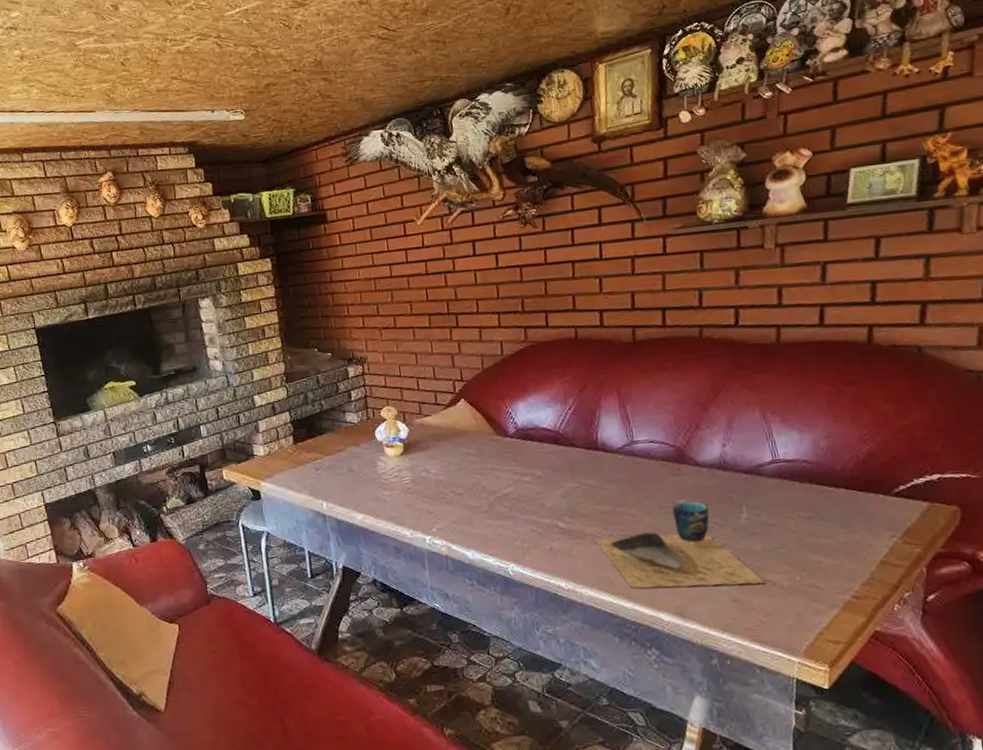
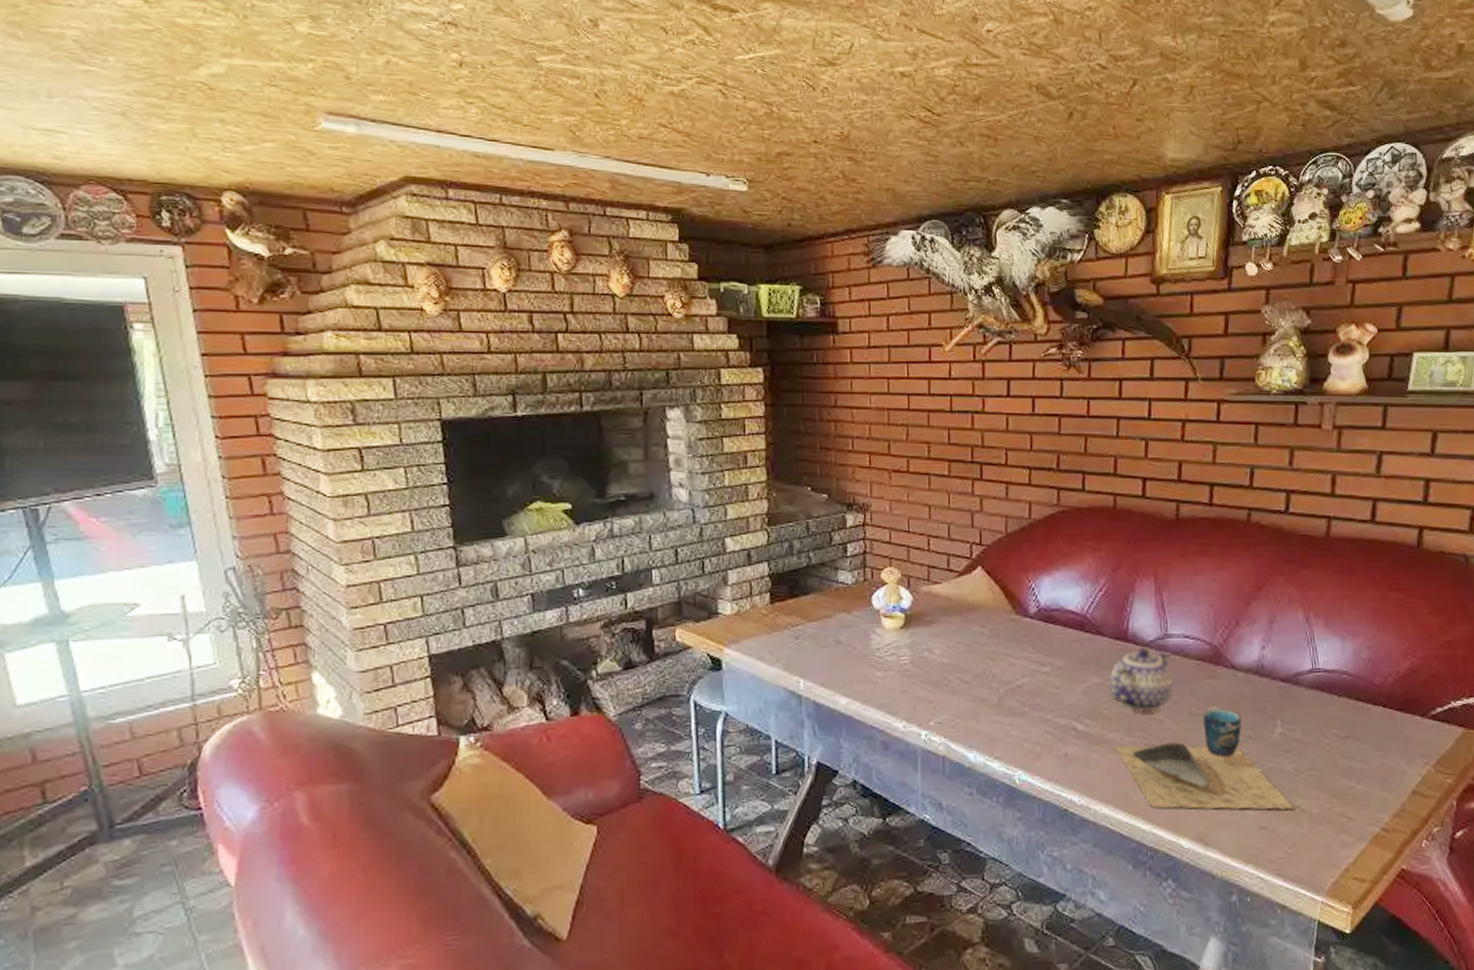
teapot: none [584,454,643,508] -> present [1109,648,1174,712]

